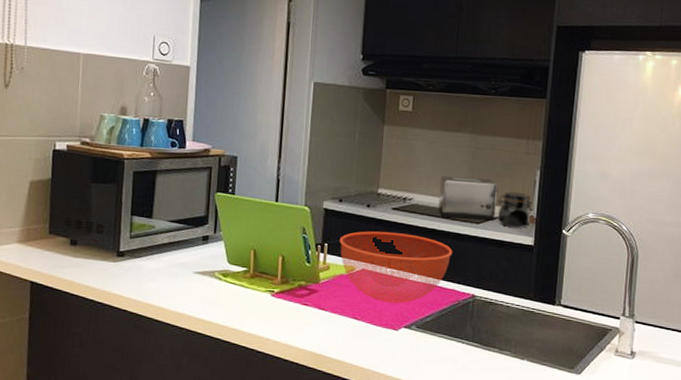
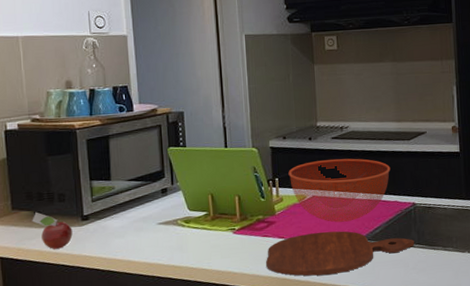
fruit: none [67,239,106,282] -> present [32,212,73,249]
cutting board: none [301,309,468,359] -> present [265,231,414,276]
toaster: present [438,175,498,221] -> none [370,99,423,139]
jar: present [497,191,533,228] -> none [423,107,455,139]

